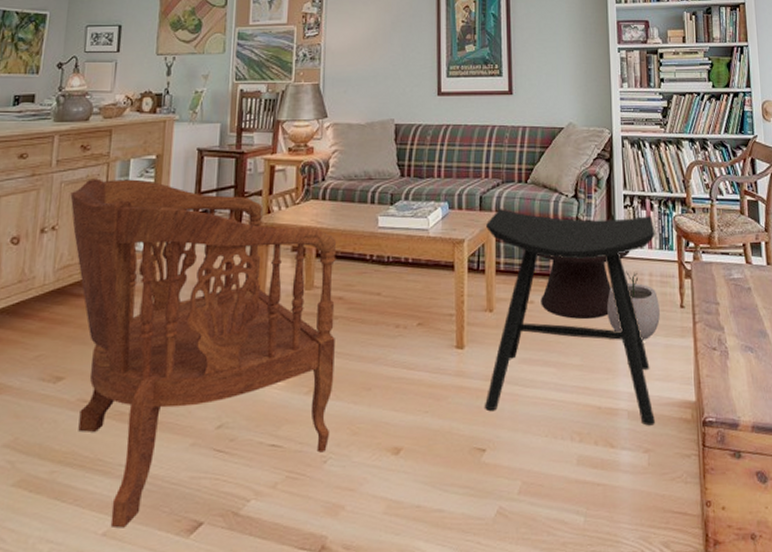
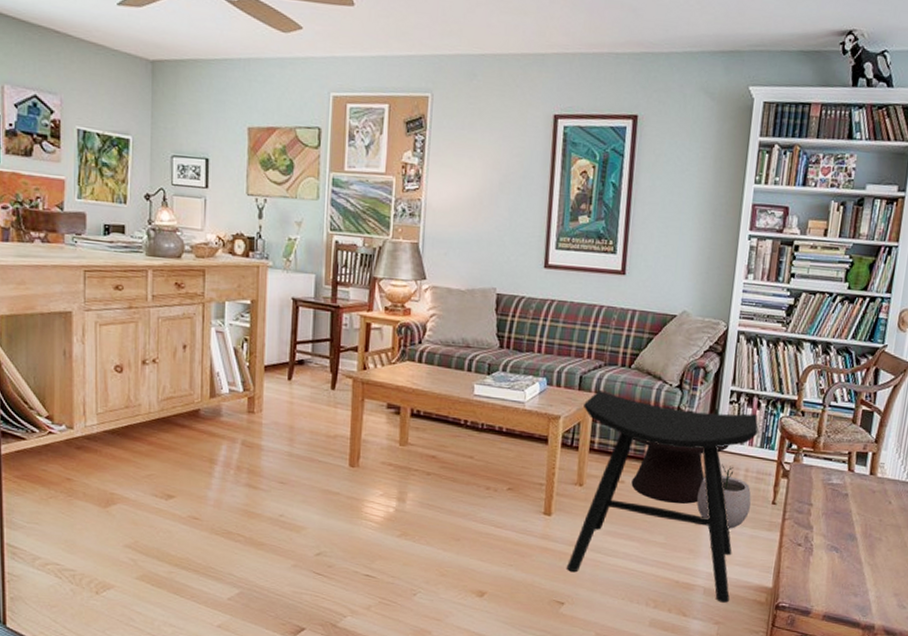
armchair: present [70,178,337,528] -> none [168,317,432,624]

